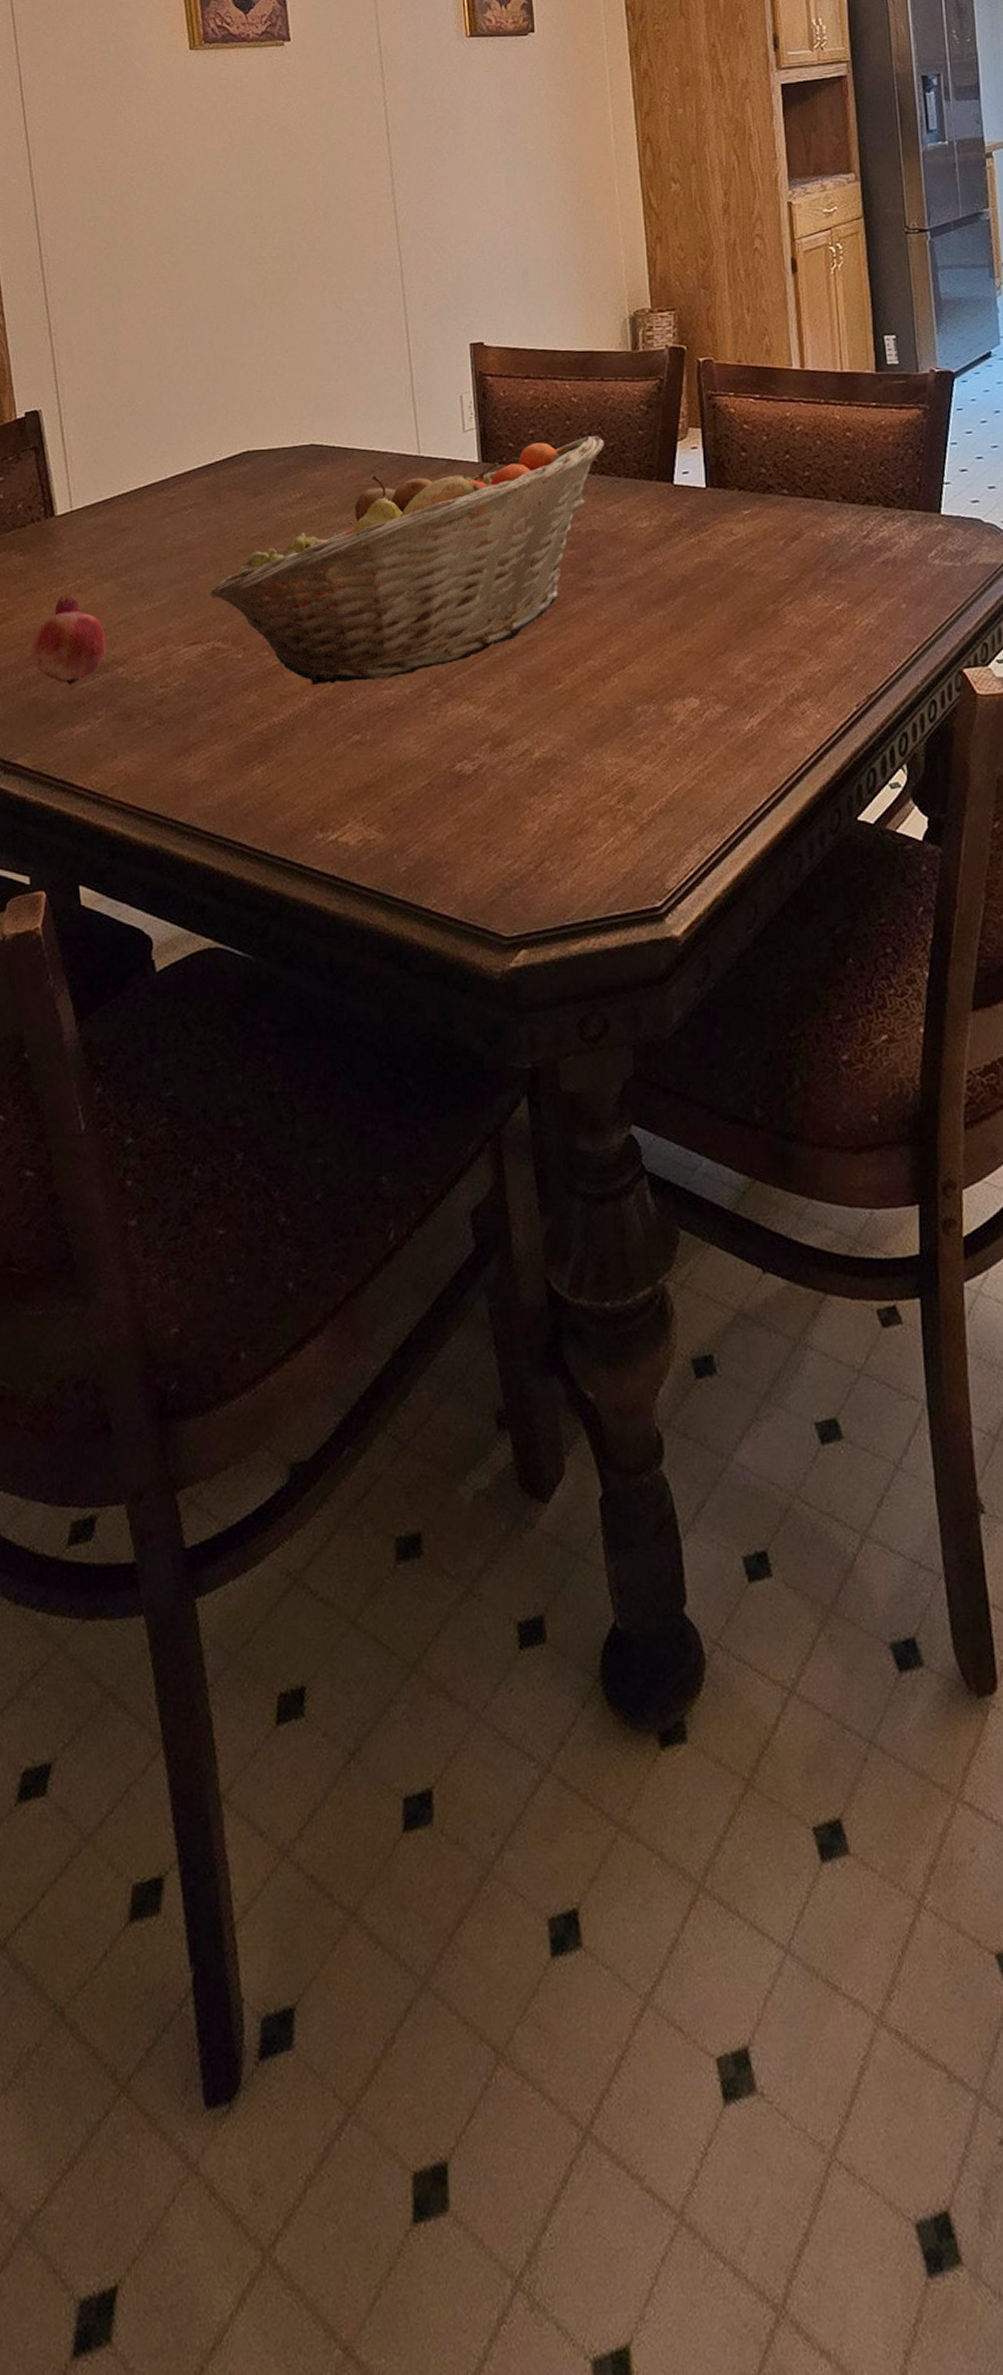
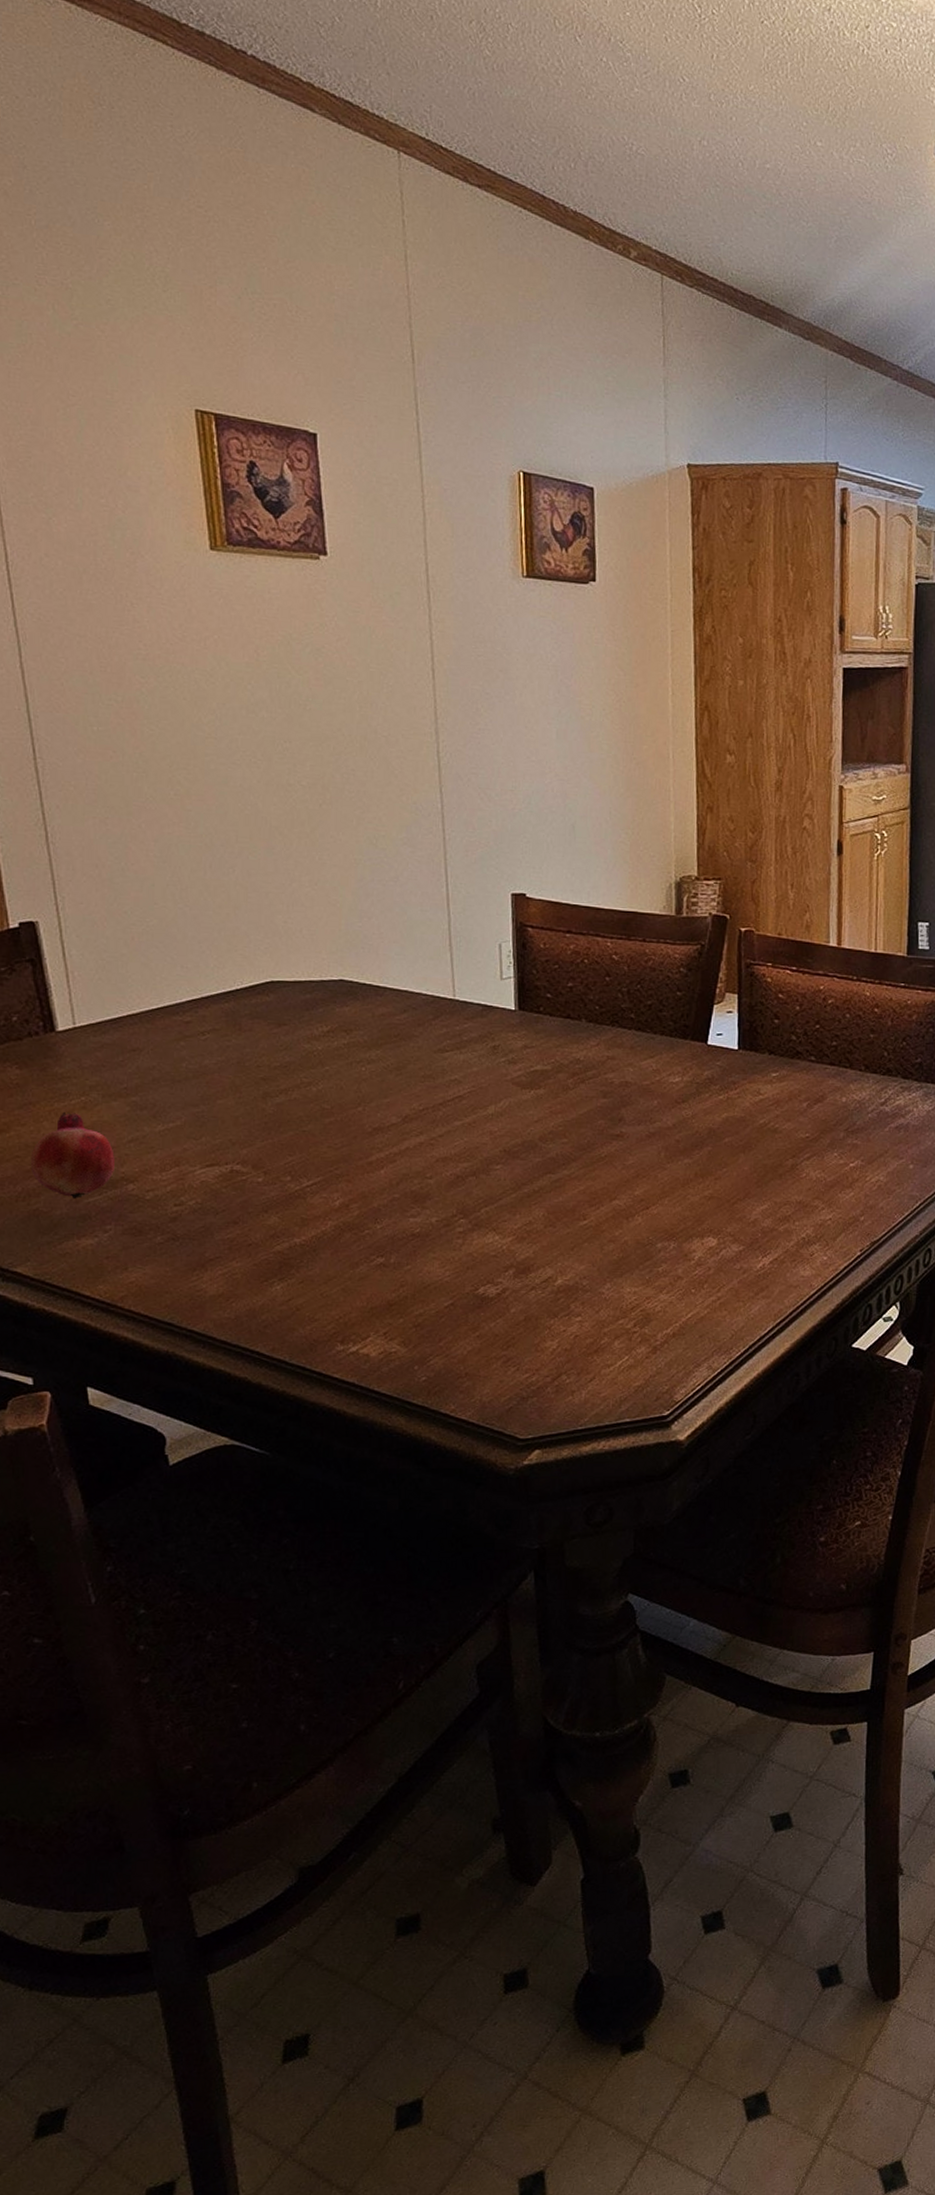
fruit basket: present [210,435,604,685] -> none [229,993,642,1210]

